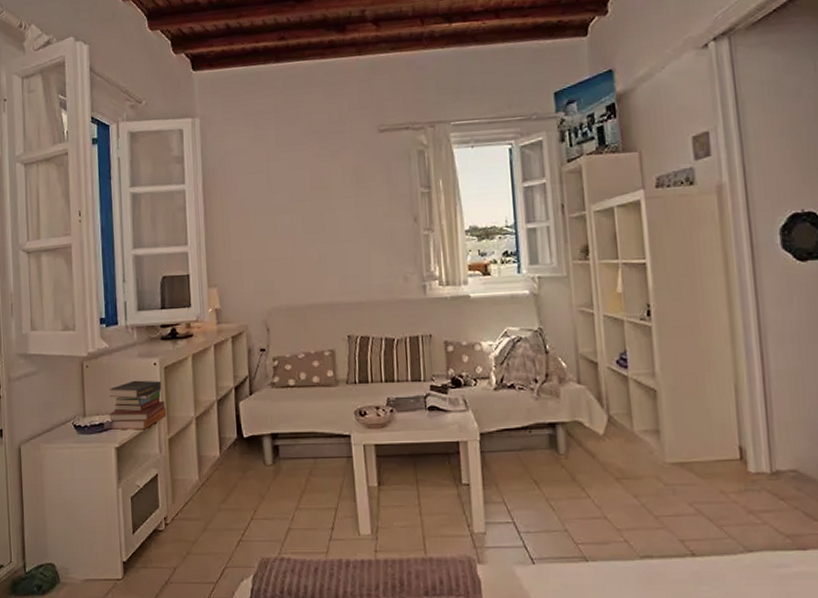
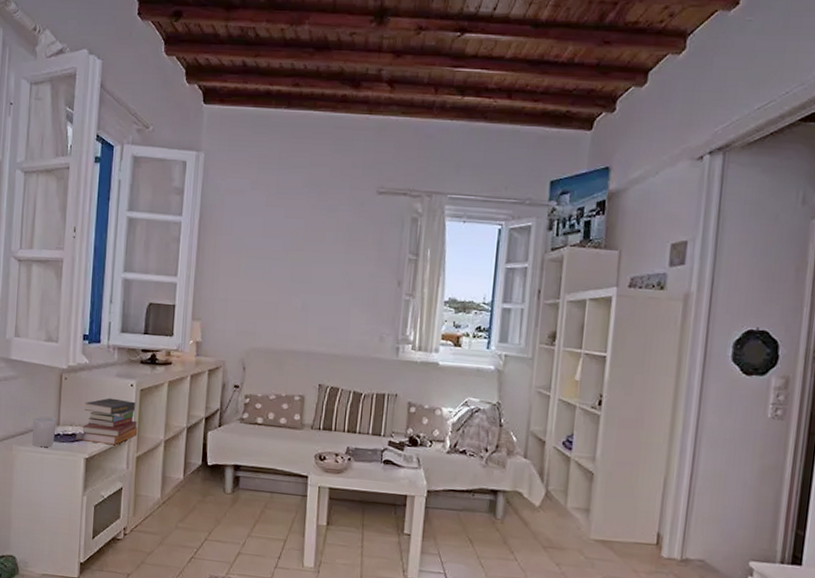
candle holder: none [57,408,84,443] -> present [32,416,58,448]

